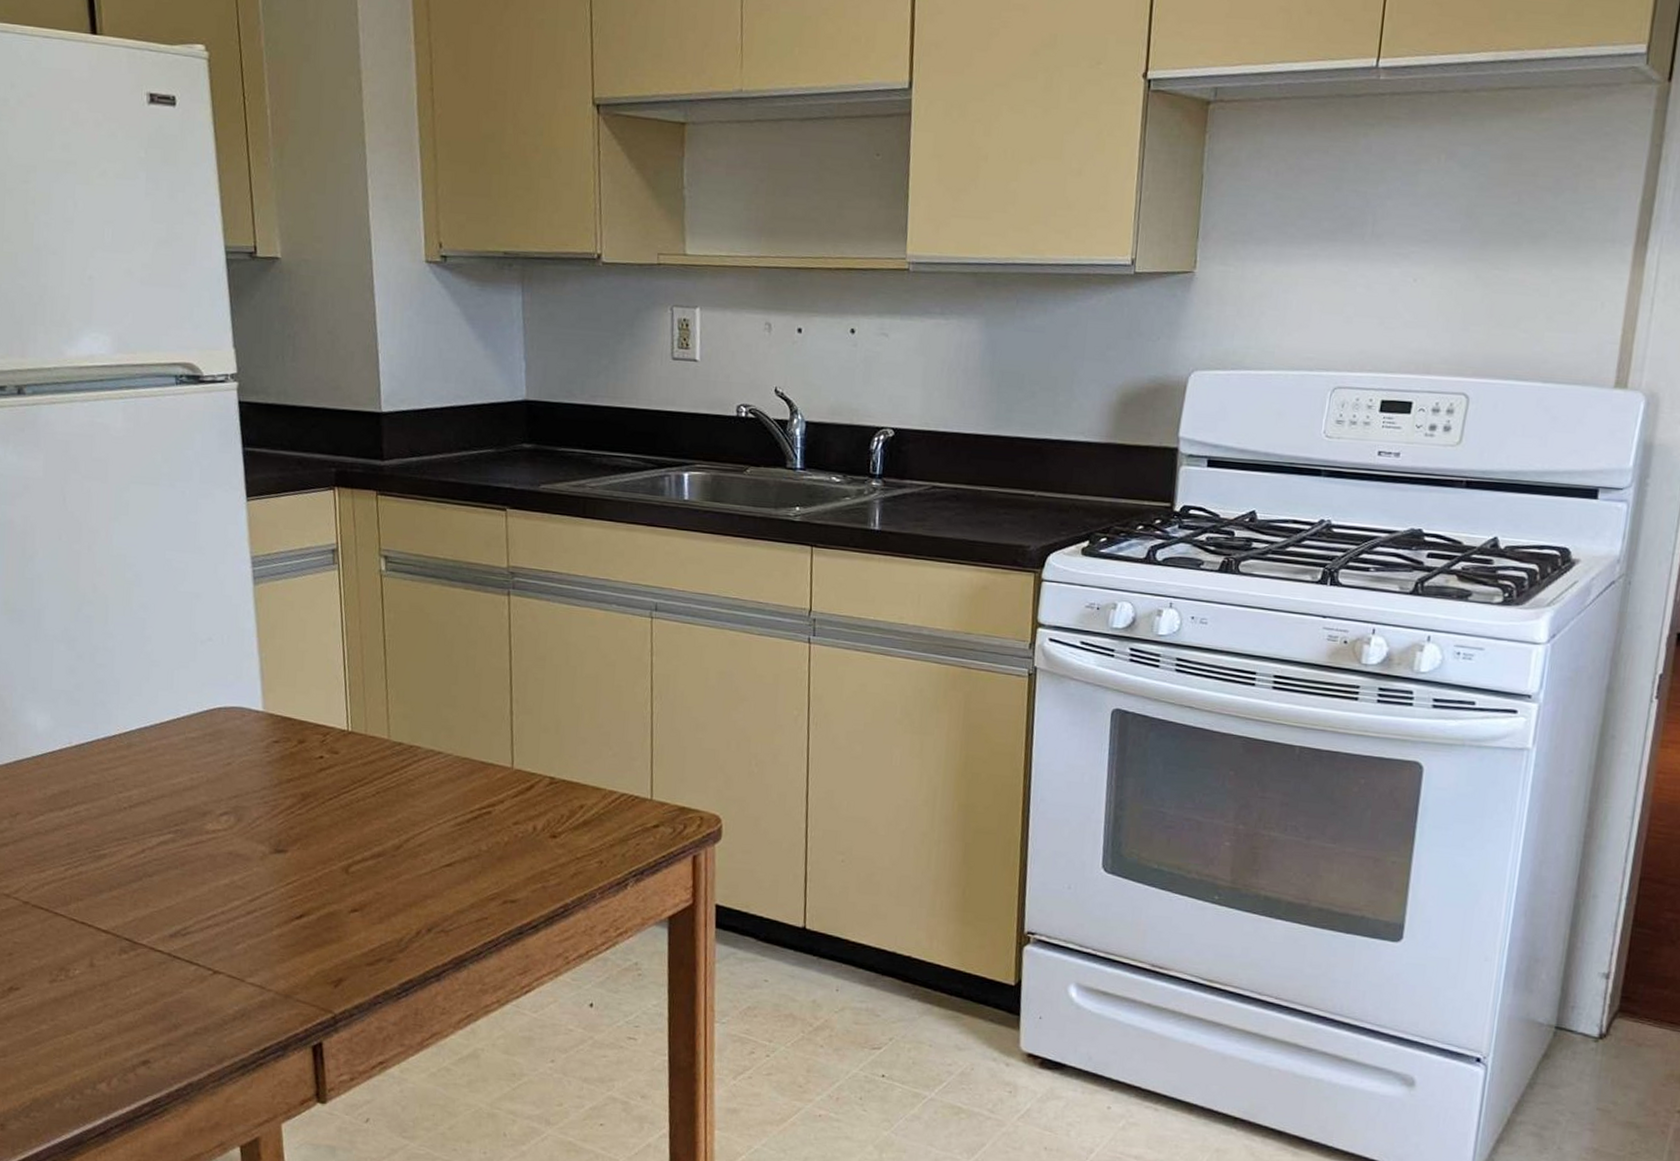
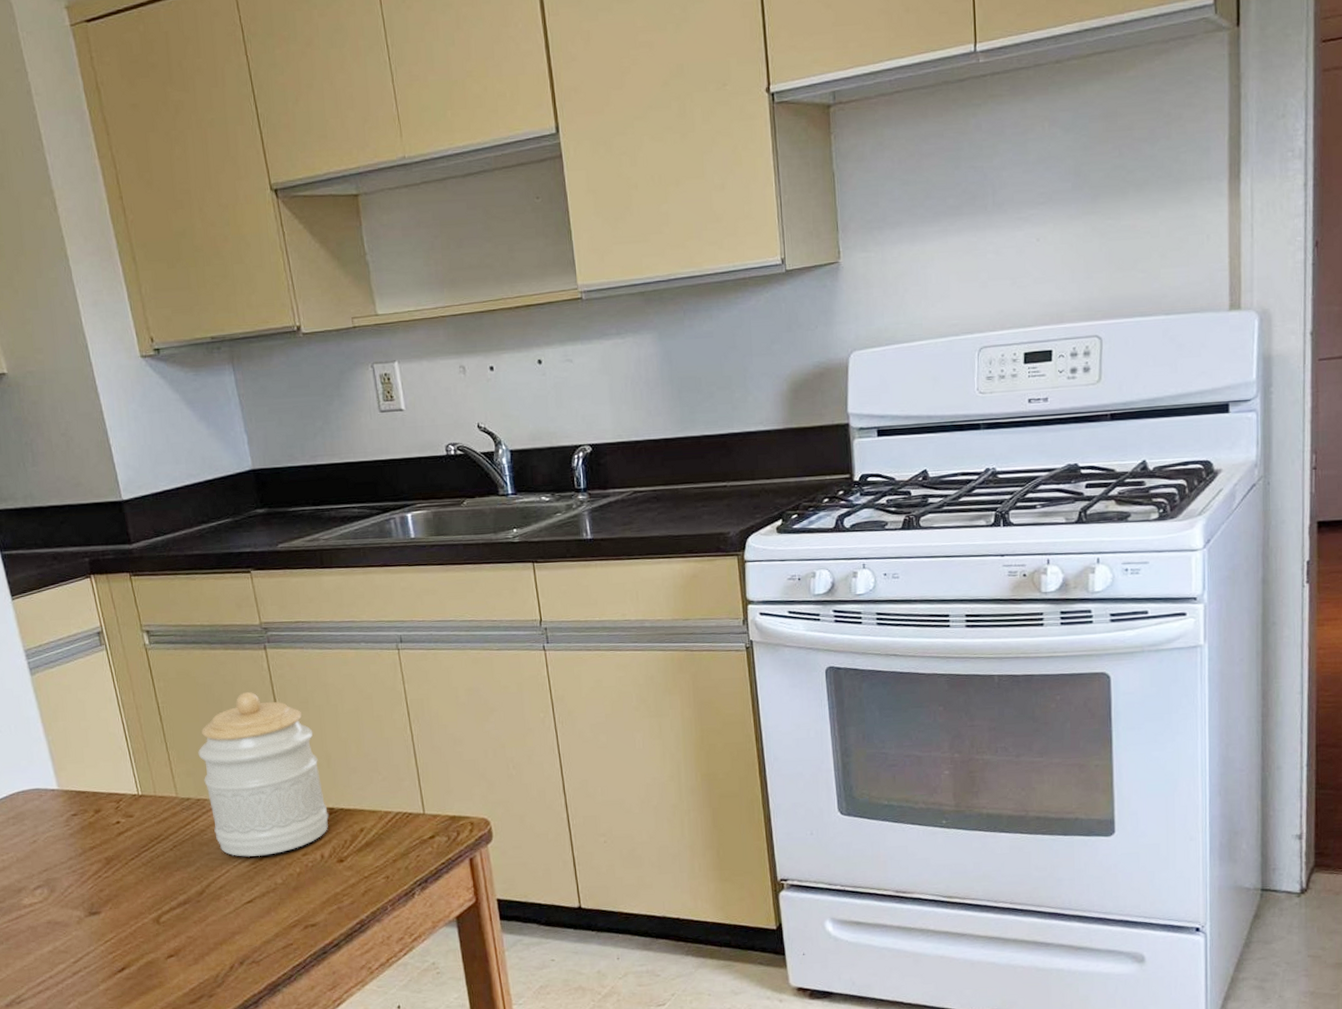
jar: none [419,638,549,818] -> present [198,692,329,857]

